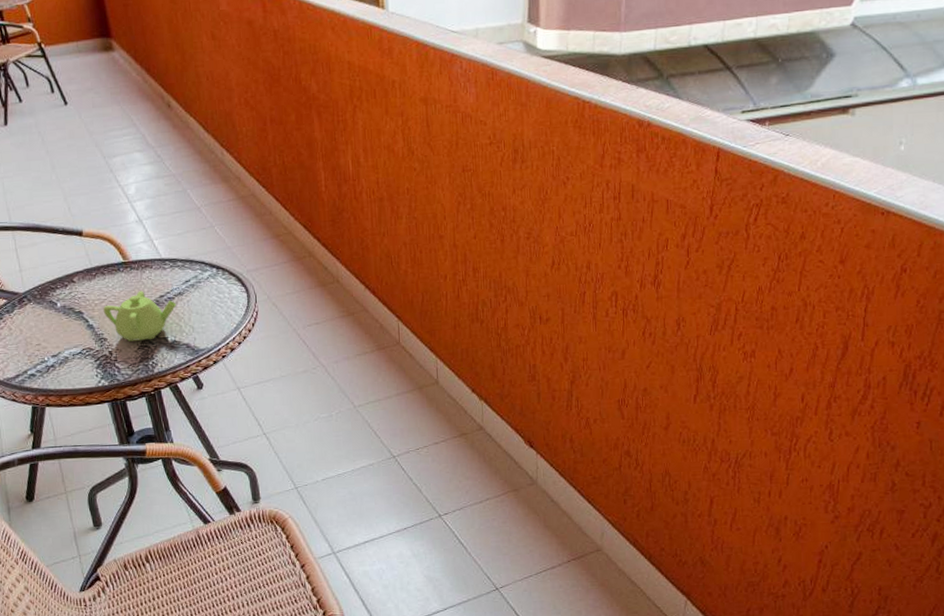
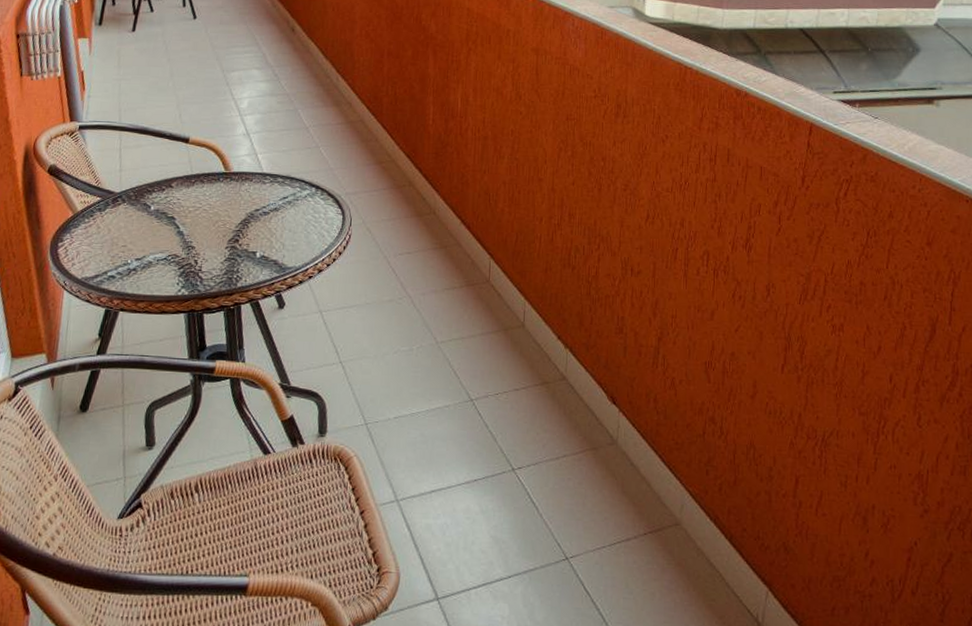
teapot: present [103,291,177,342] -> none [196,202,271,253]

